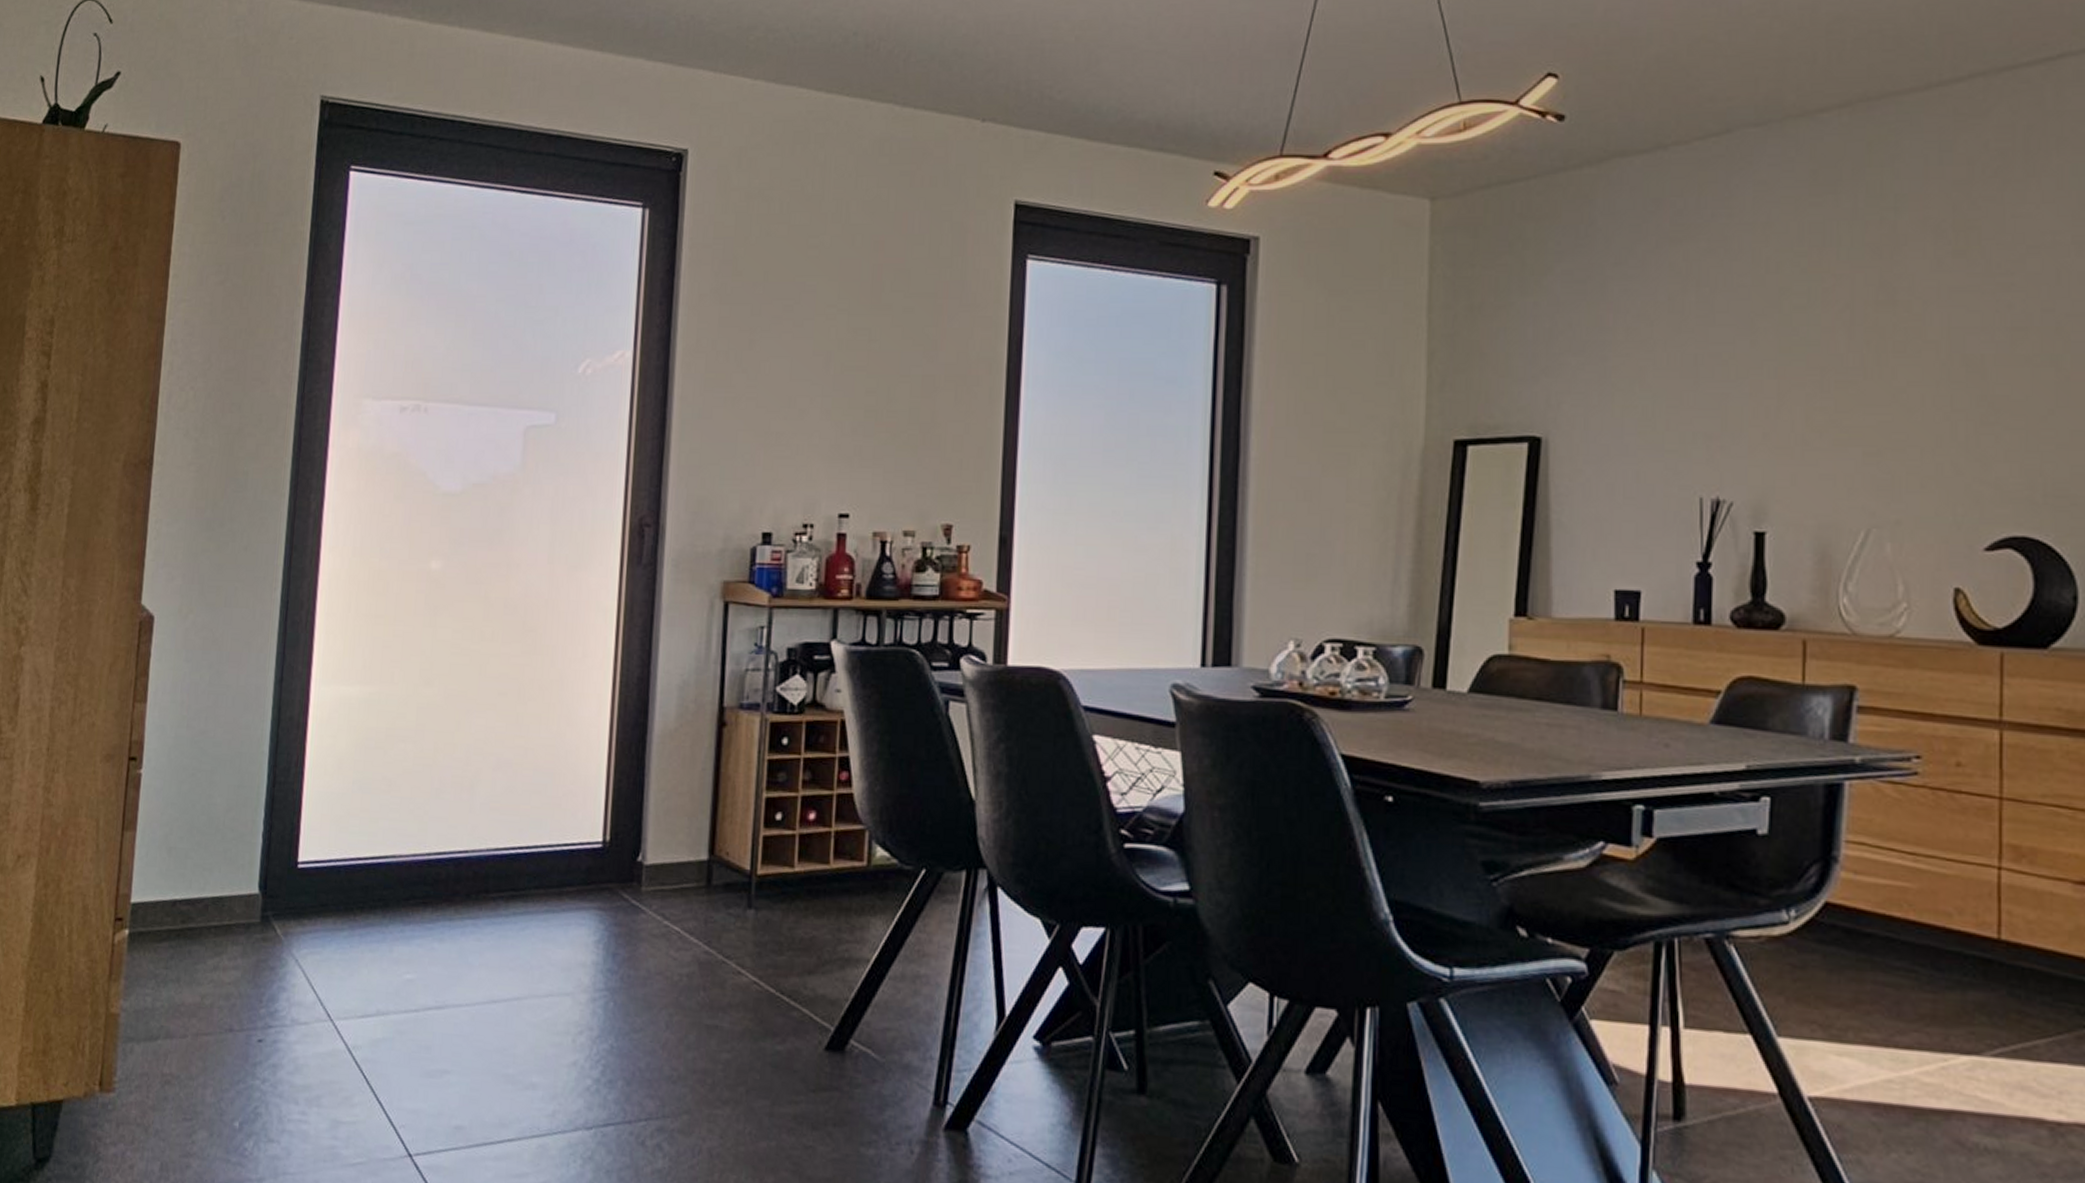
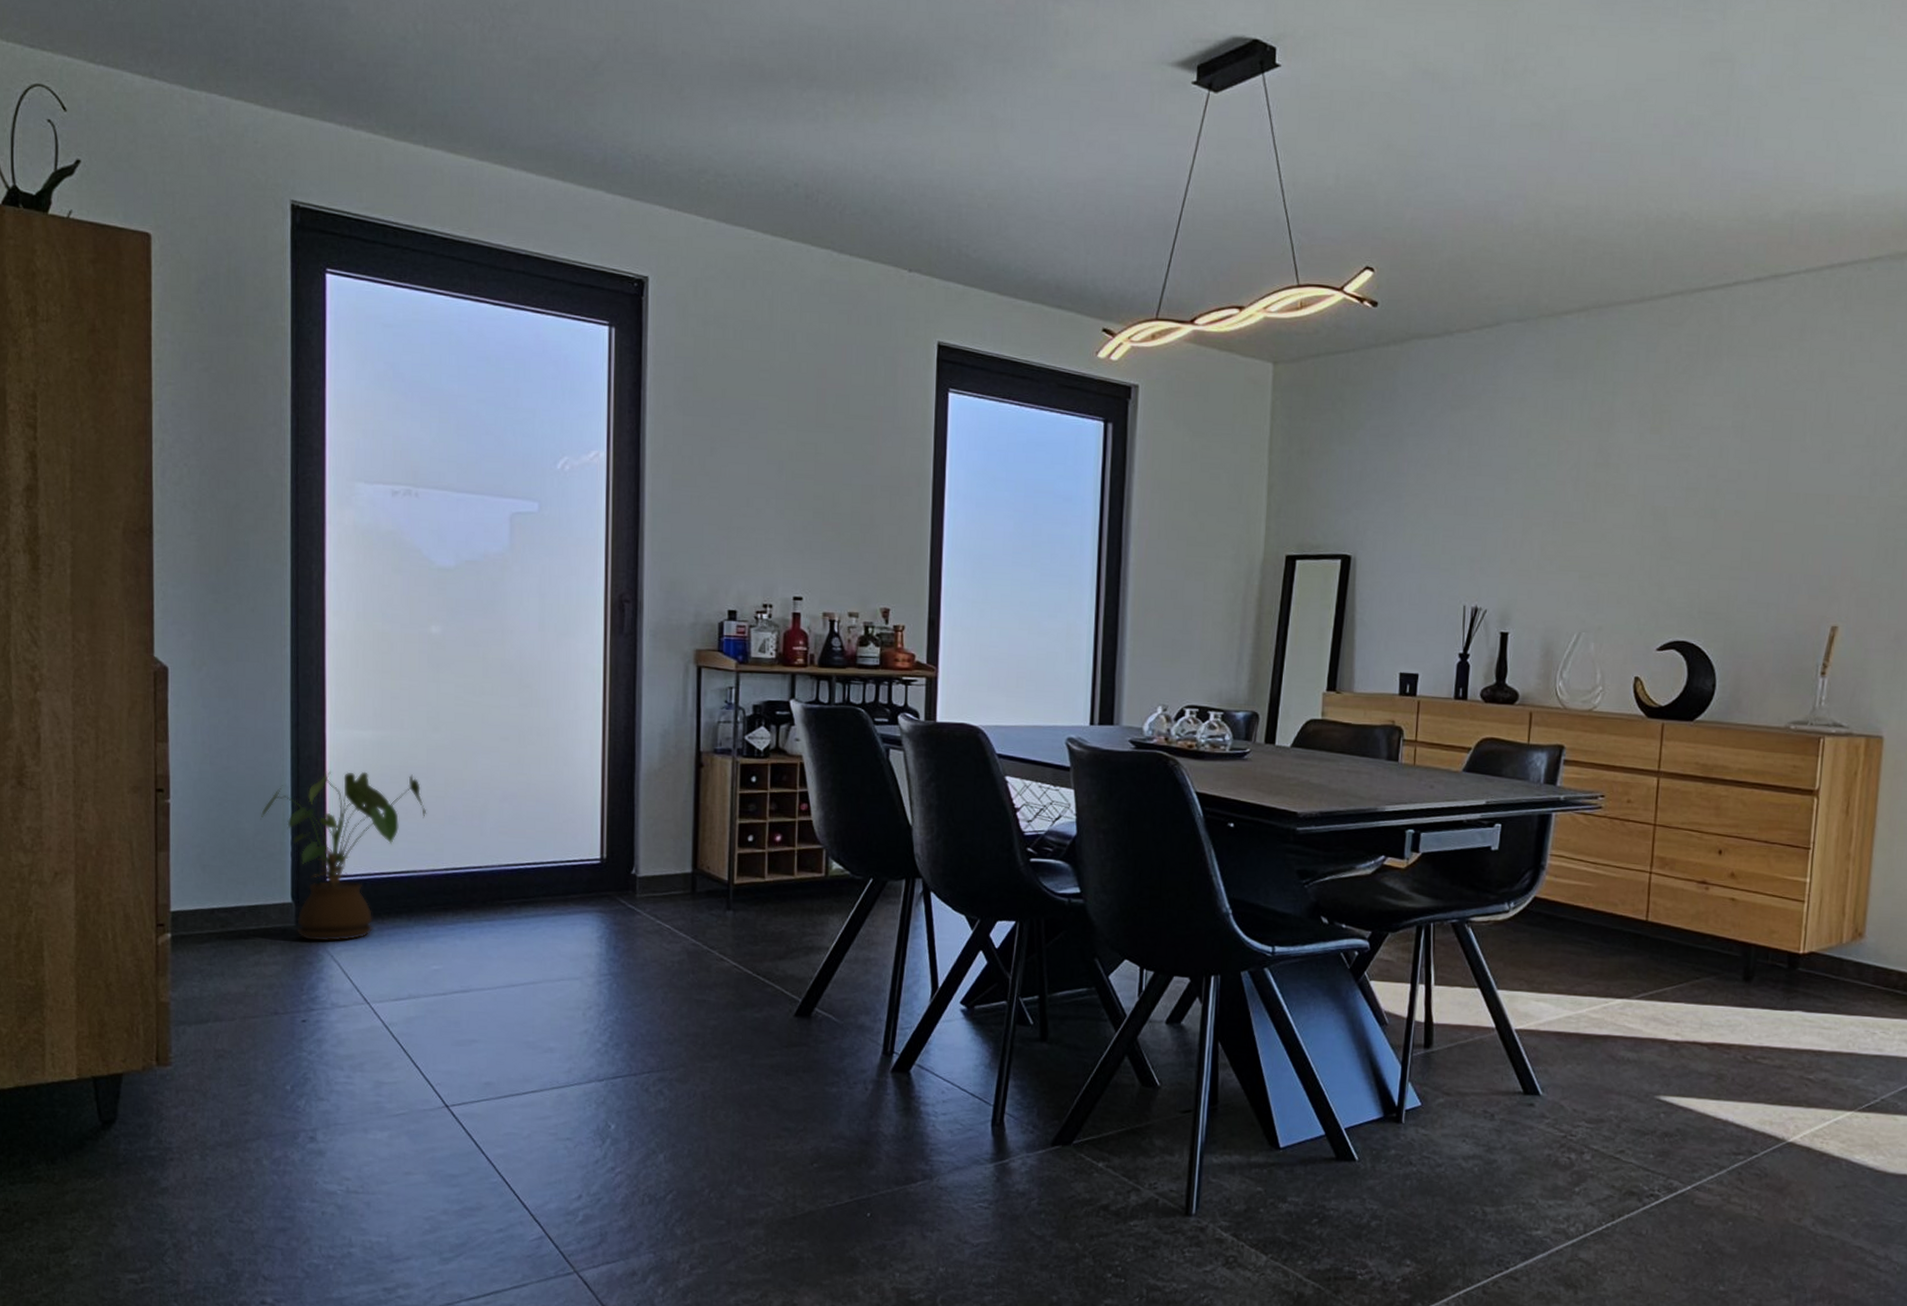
house plant: none [233,734,413,942] -> present [260,770,427,942]

